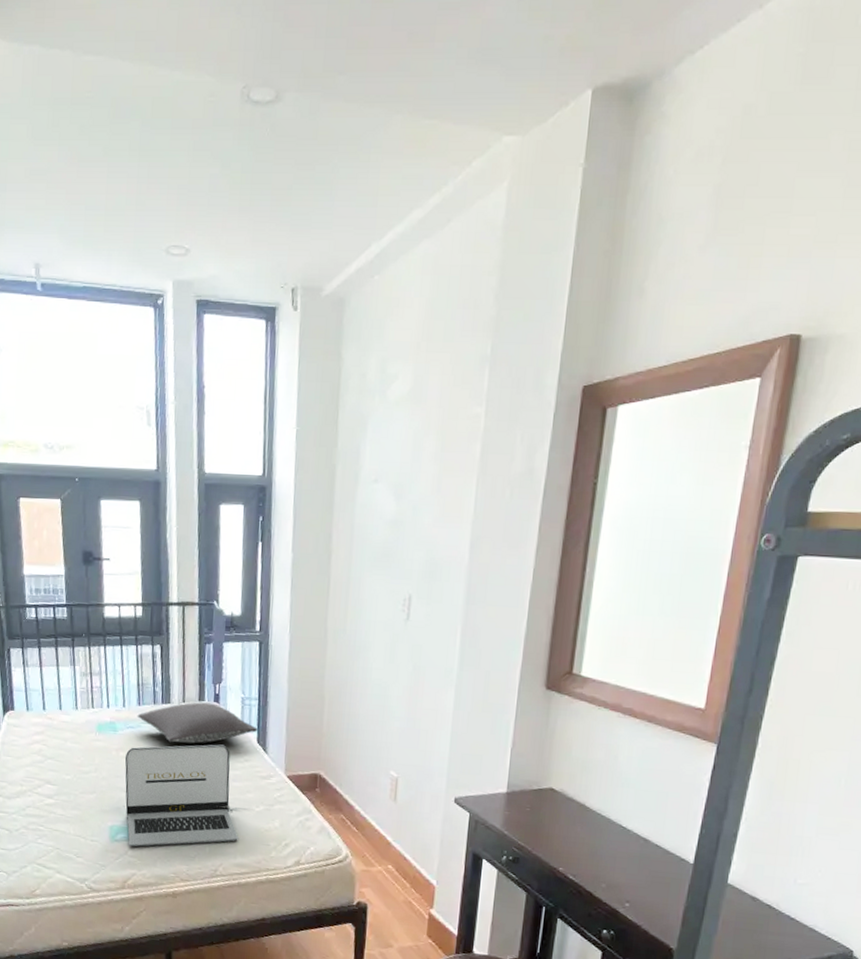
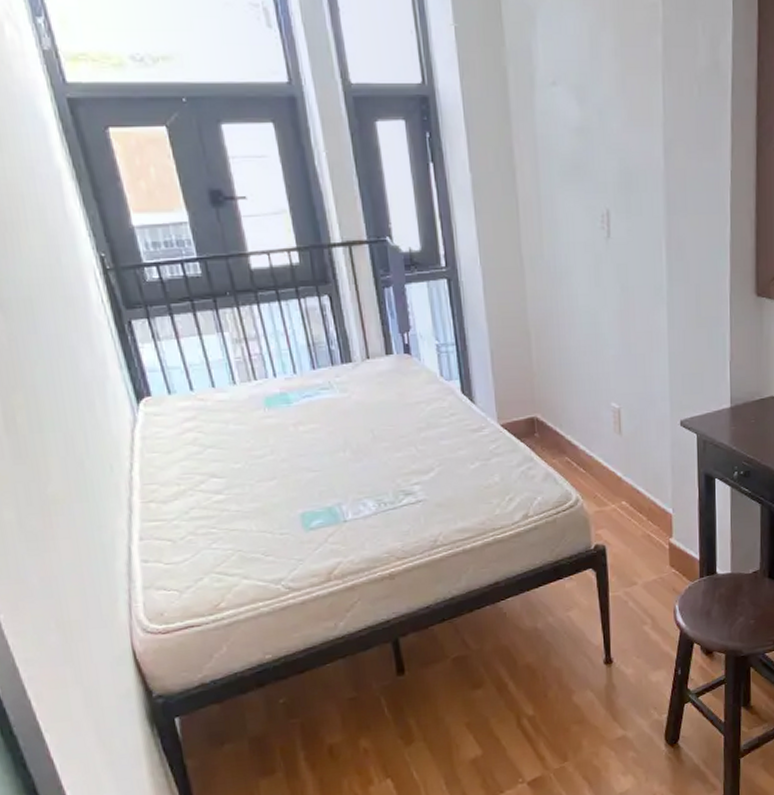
laptop: present [125,744,238,847] -> none [307,401,456,533]
pillow: present [137,702,258,744] -> none [313,355,460,407]

